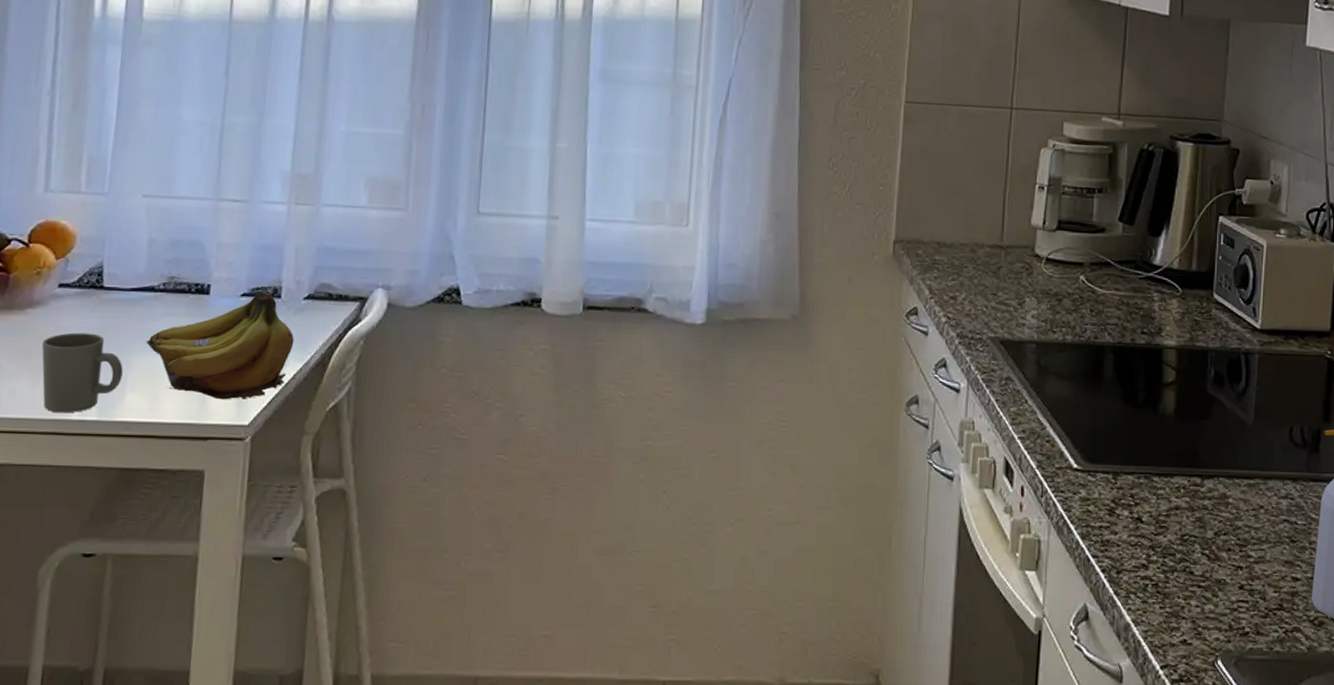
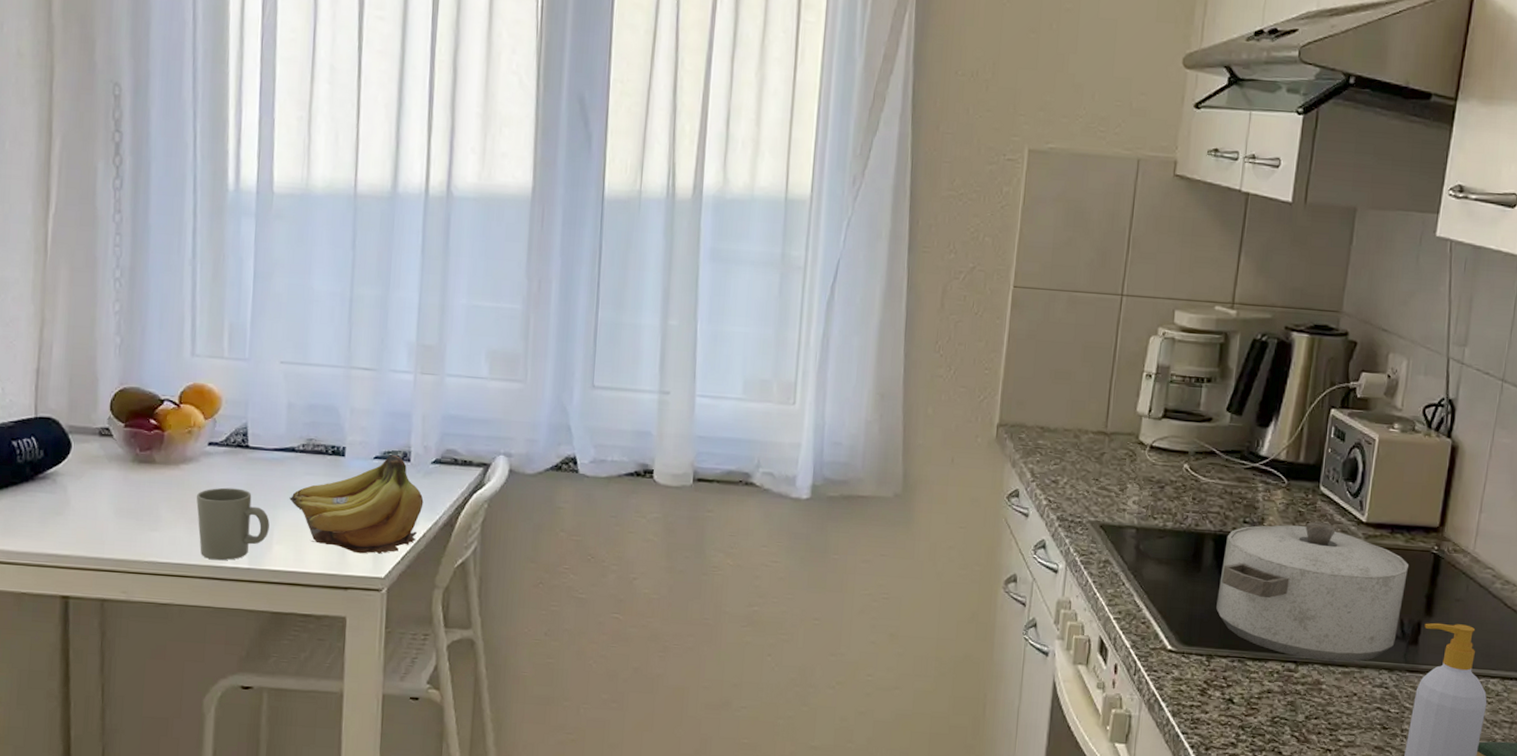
cooking pot: none [1120,329,1305,474] -> present [1216,521,1409,662]

